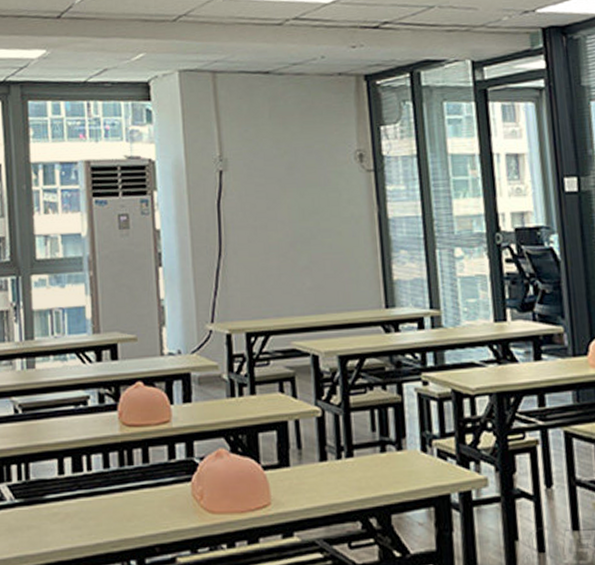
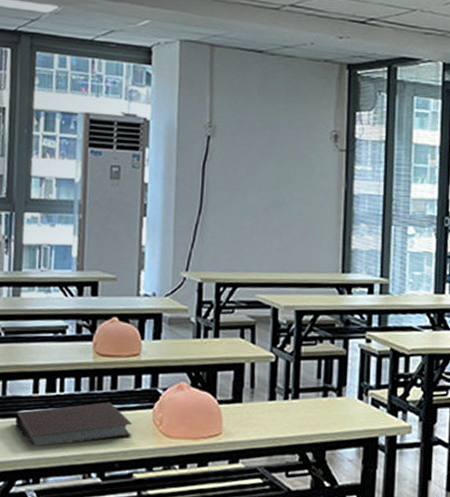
notebook: none [41,477,171,534] -> present [15,402,132,446]

